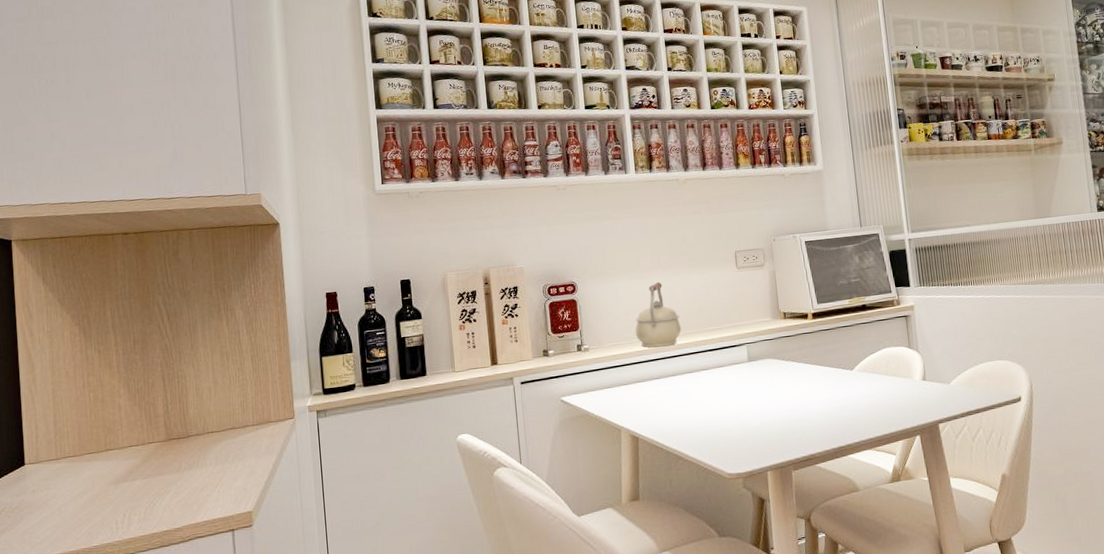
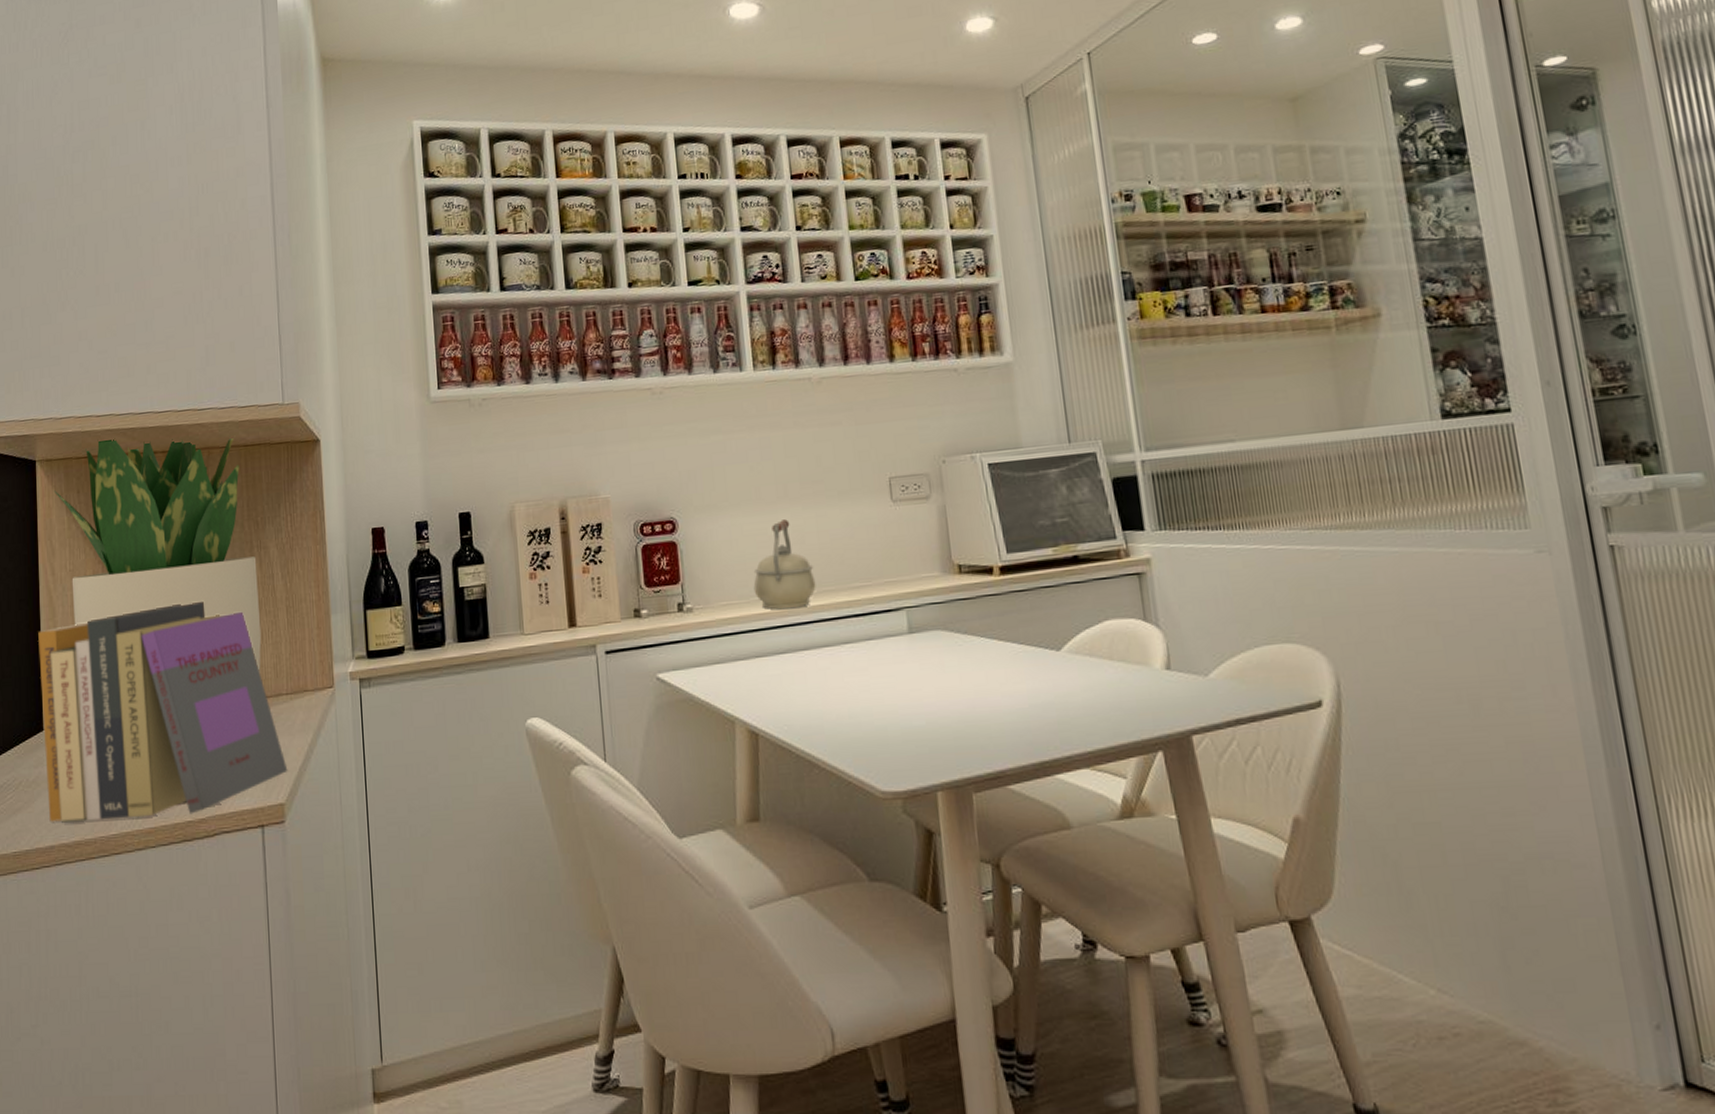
books: none [18,353,255,540] -> present [38,601,288,823]
planter: none [30,220,230,410] -> present [53,435,262,674]

